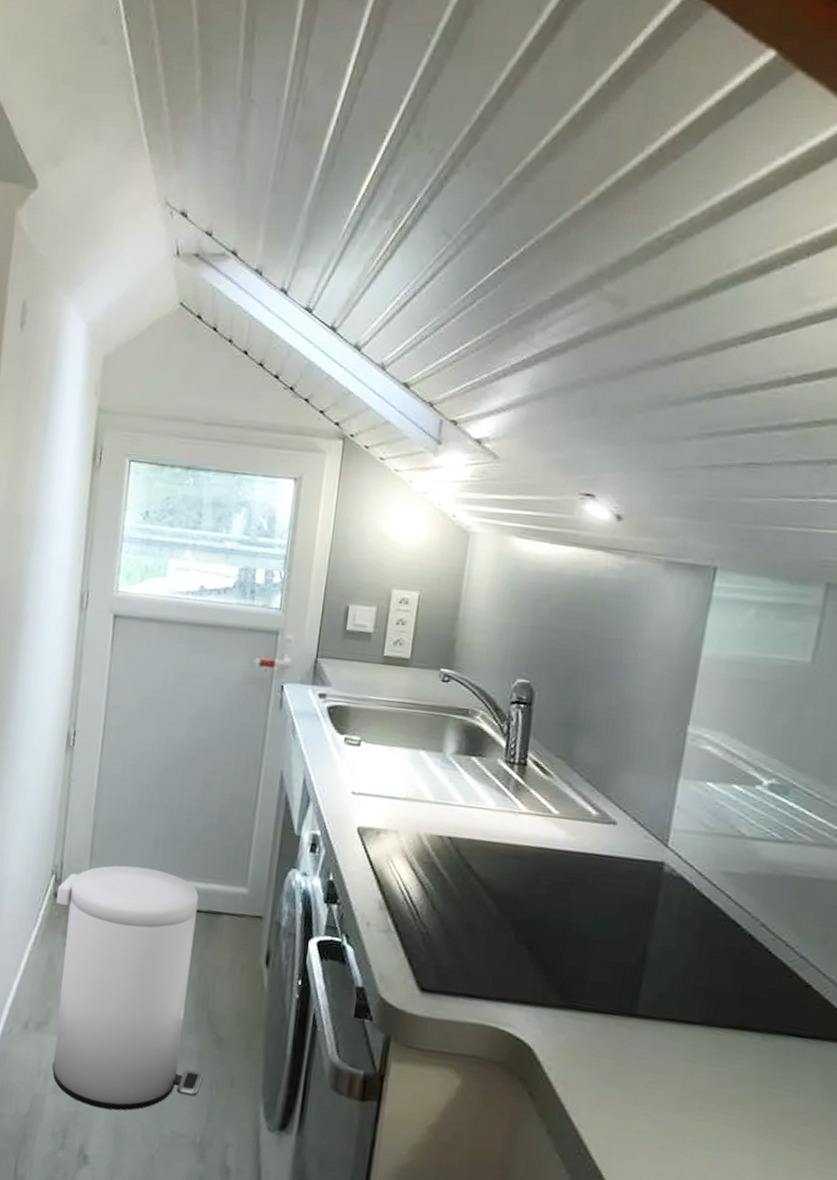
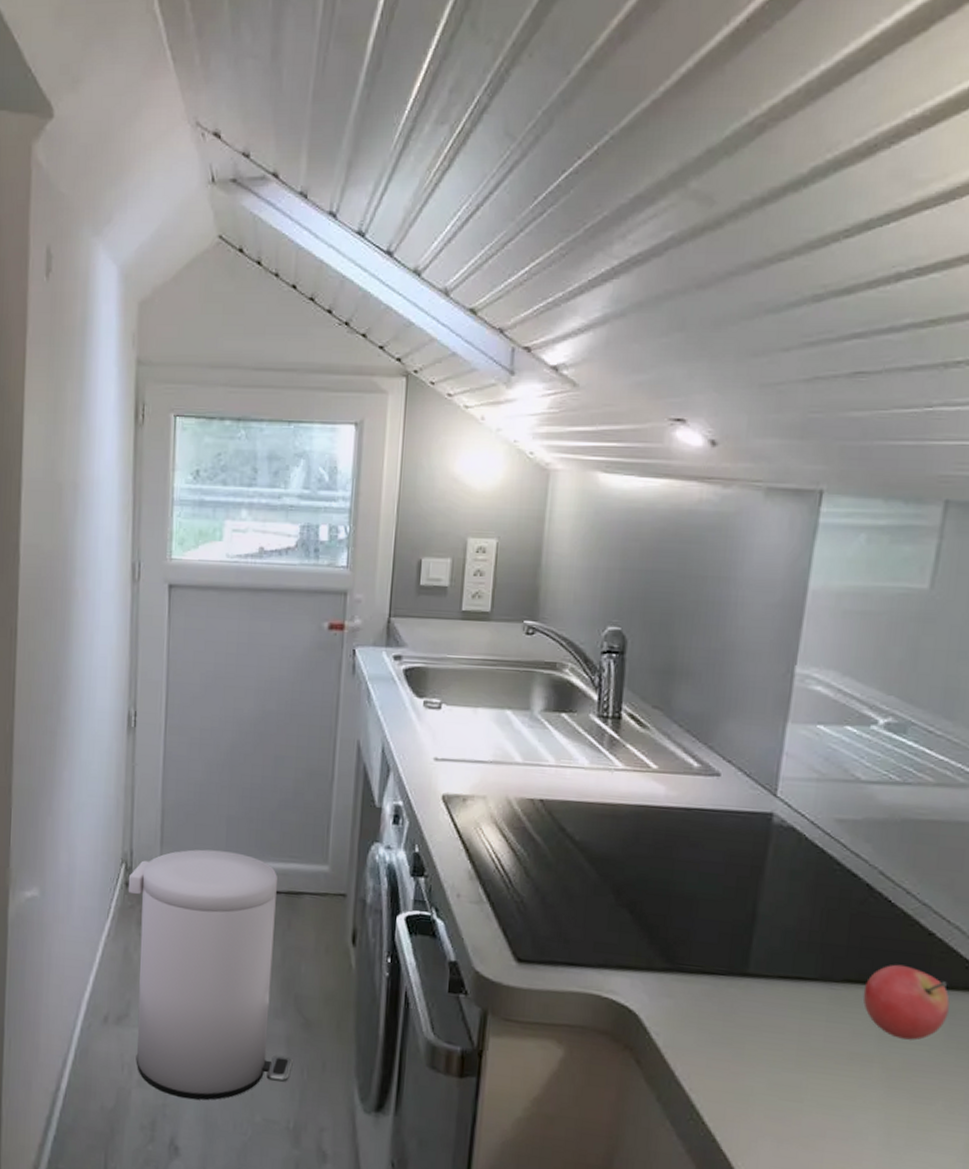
fruit: none [743,1013,825,1088] -> present [862,964,950,1041]

